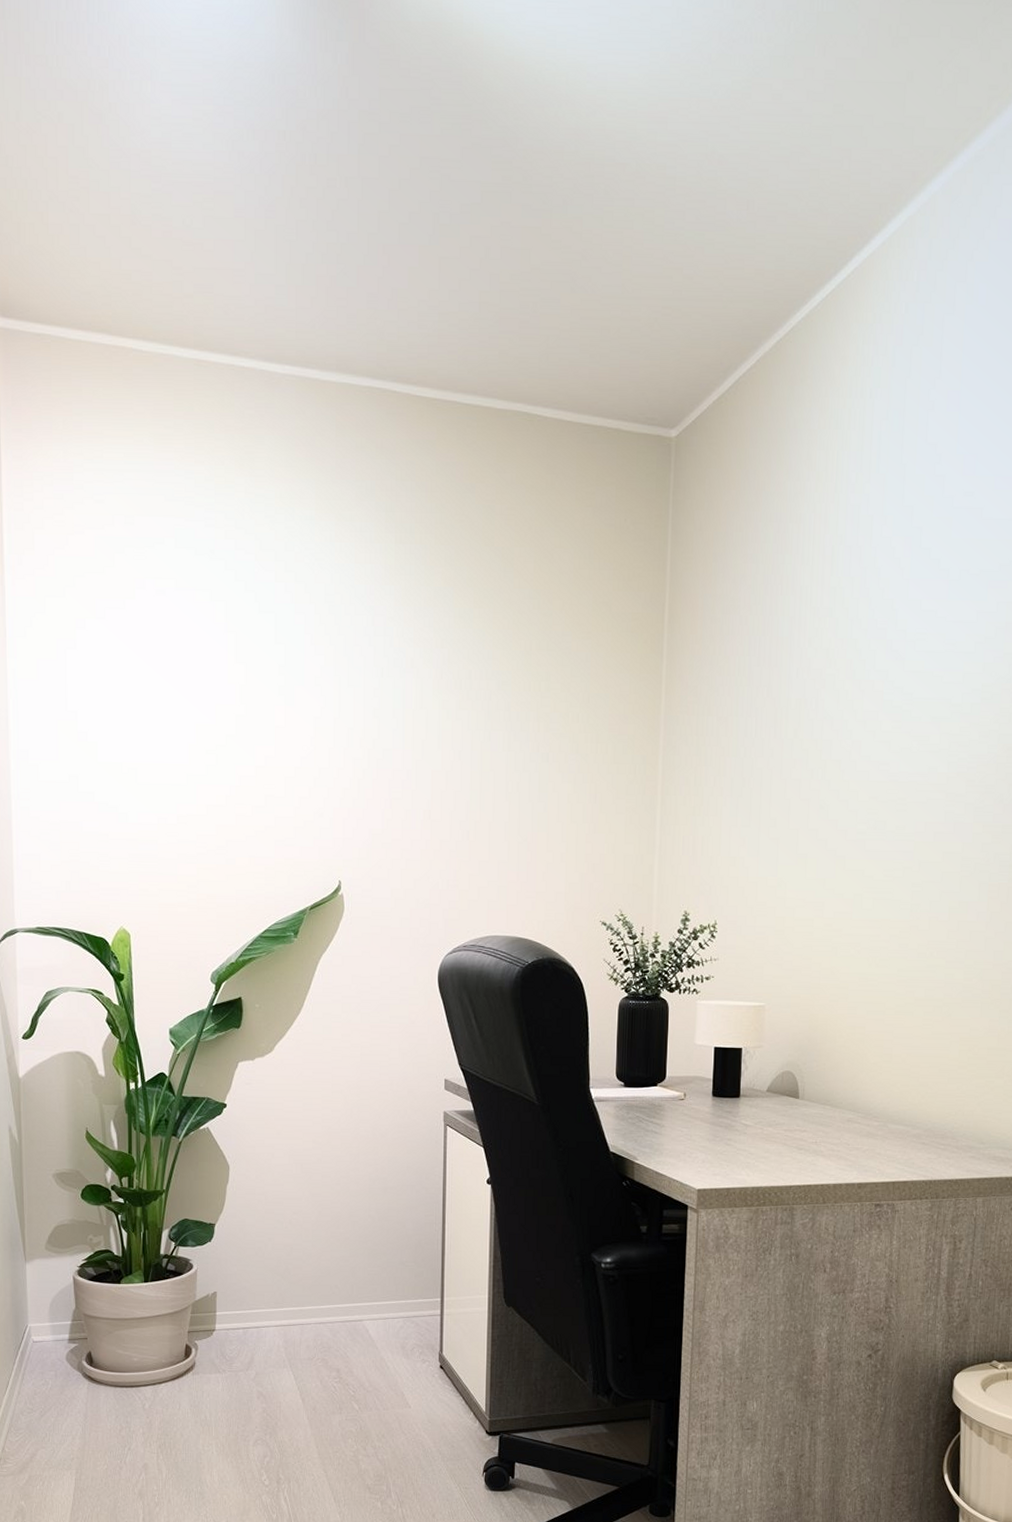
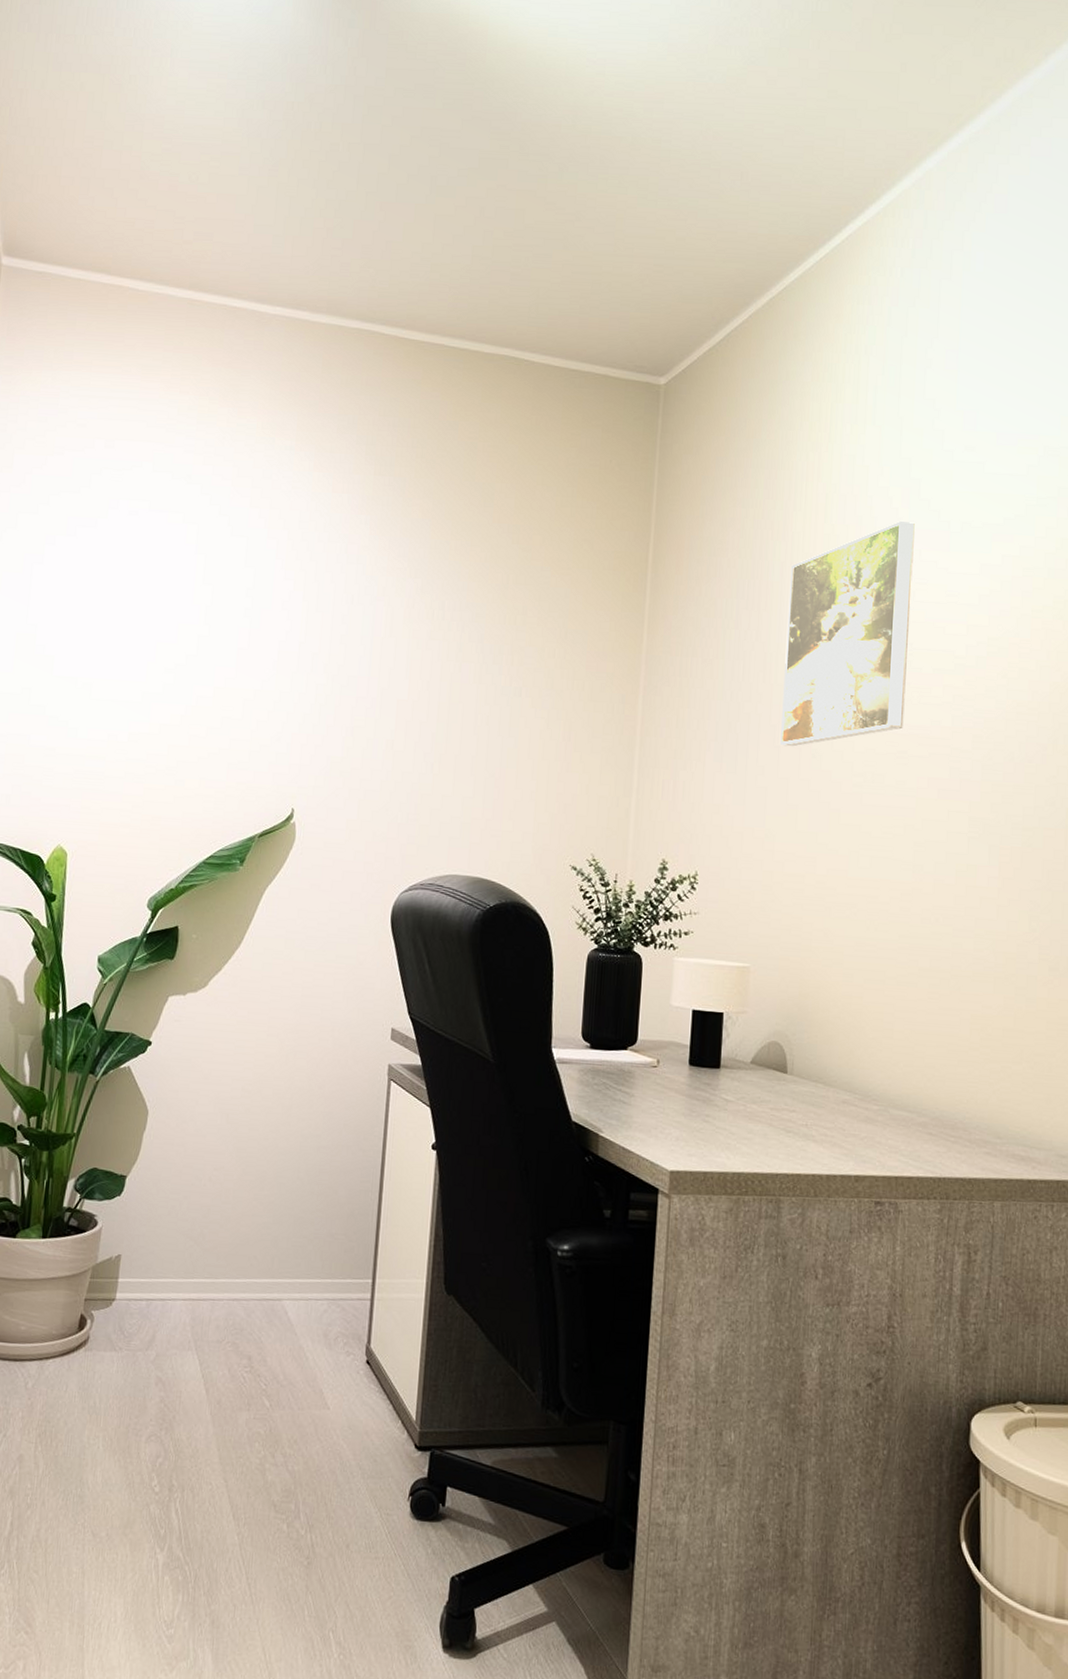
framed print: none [791,570,916,799] -> present [780,520,915,747]

